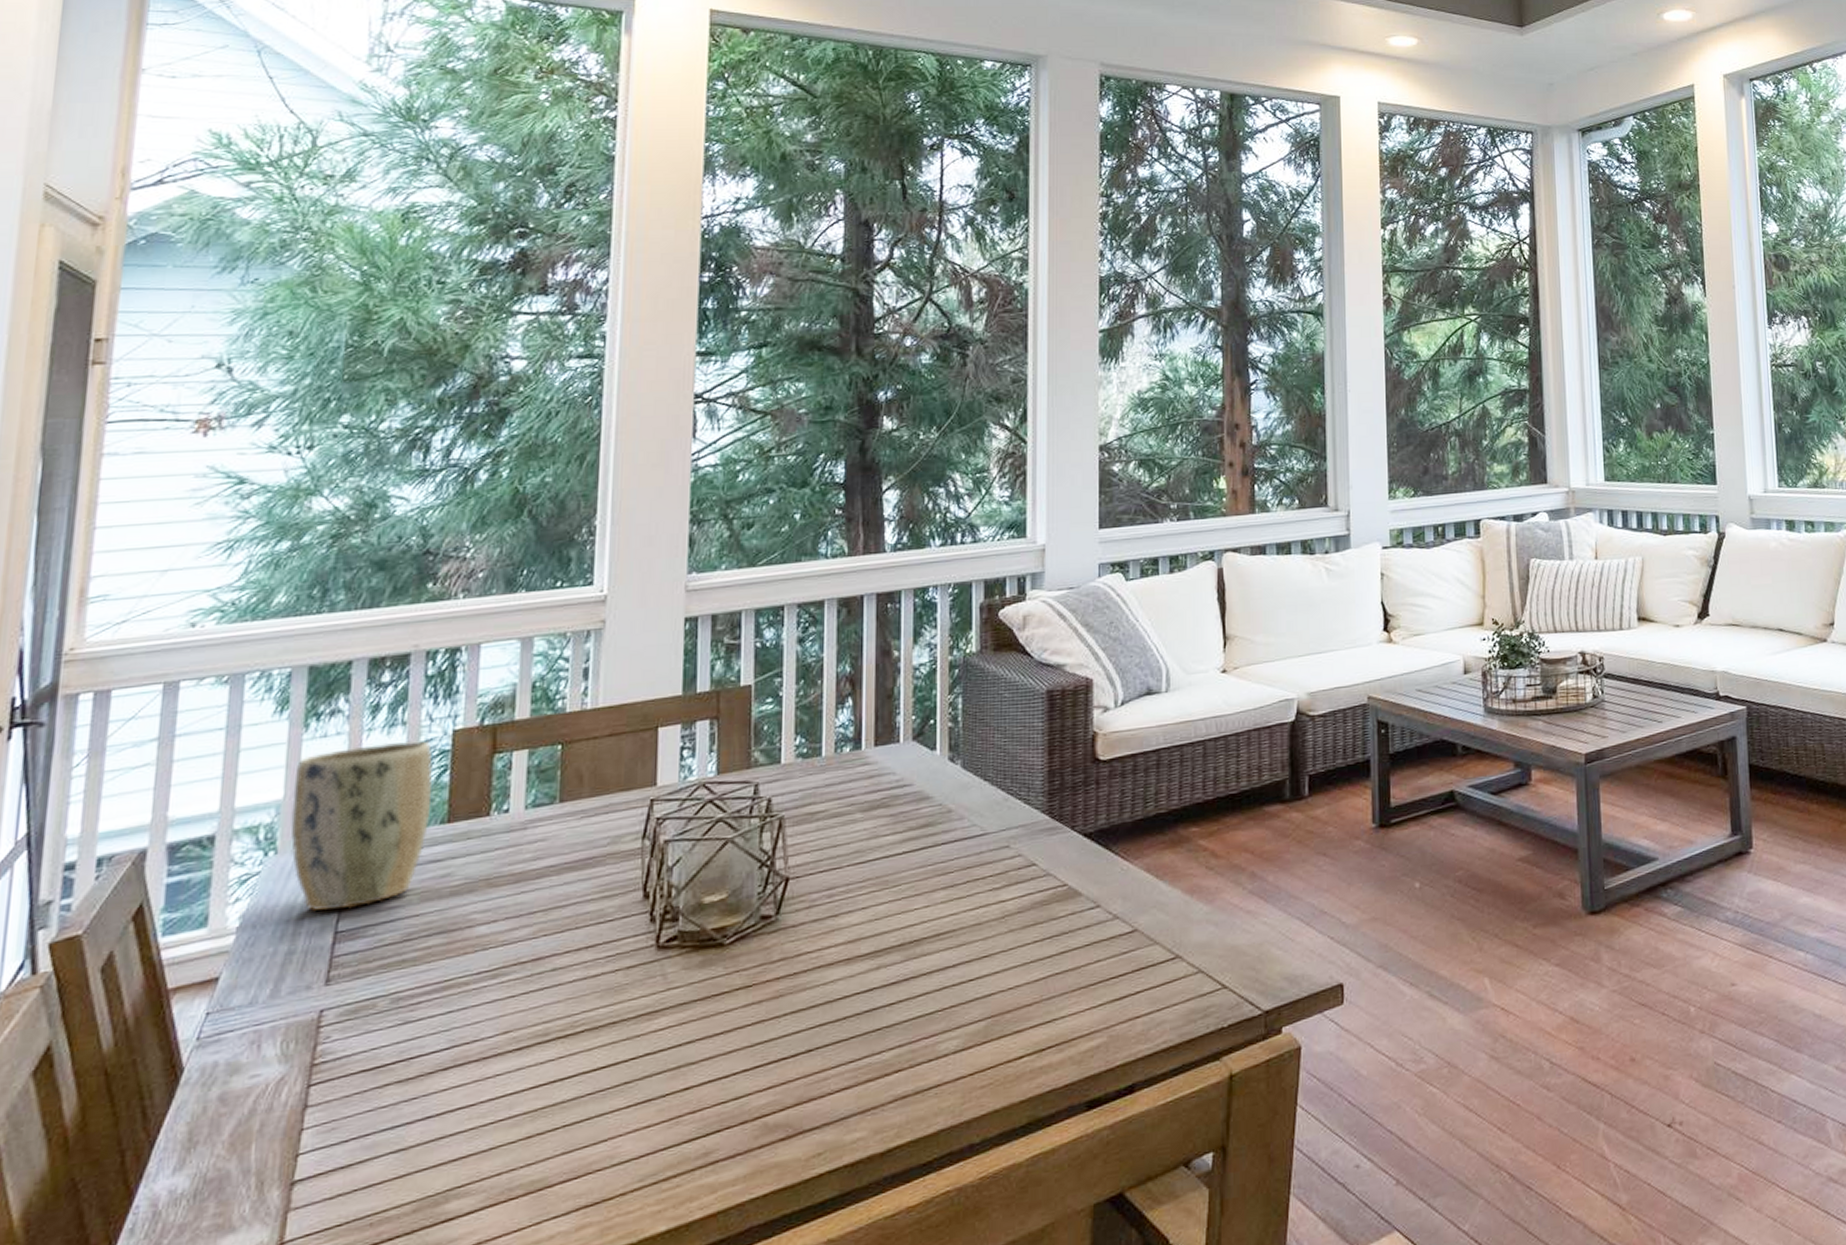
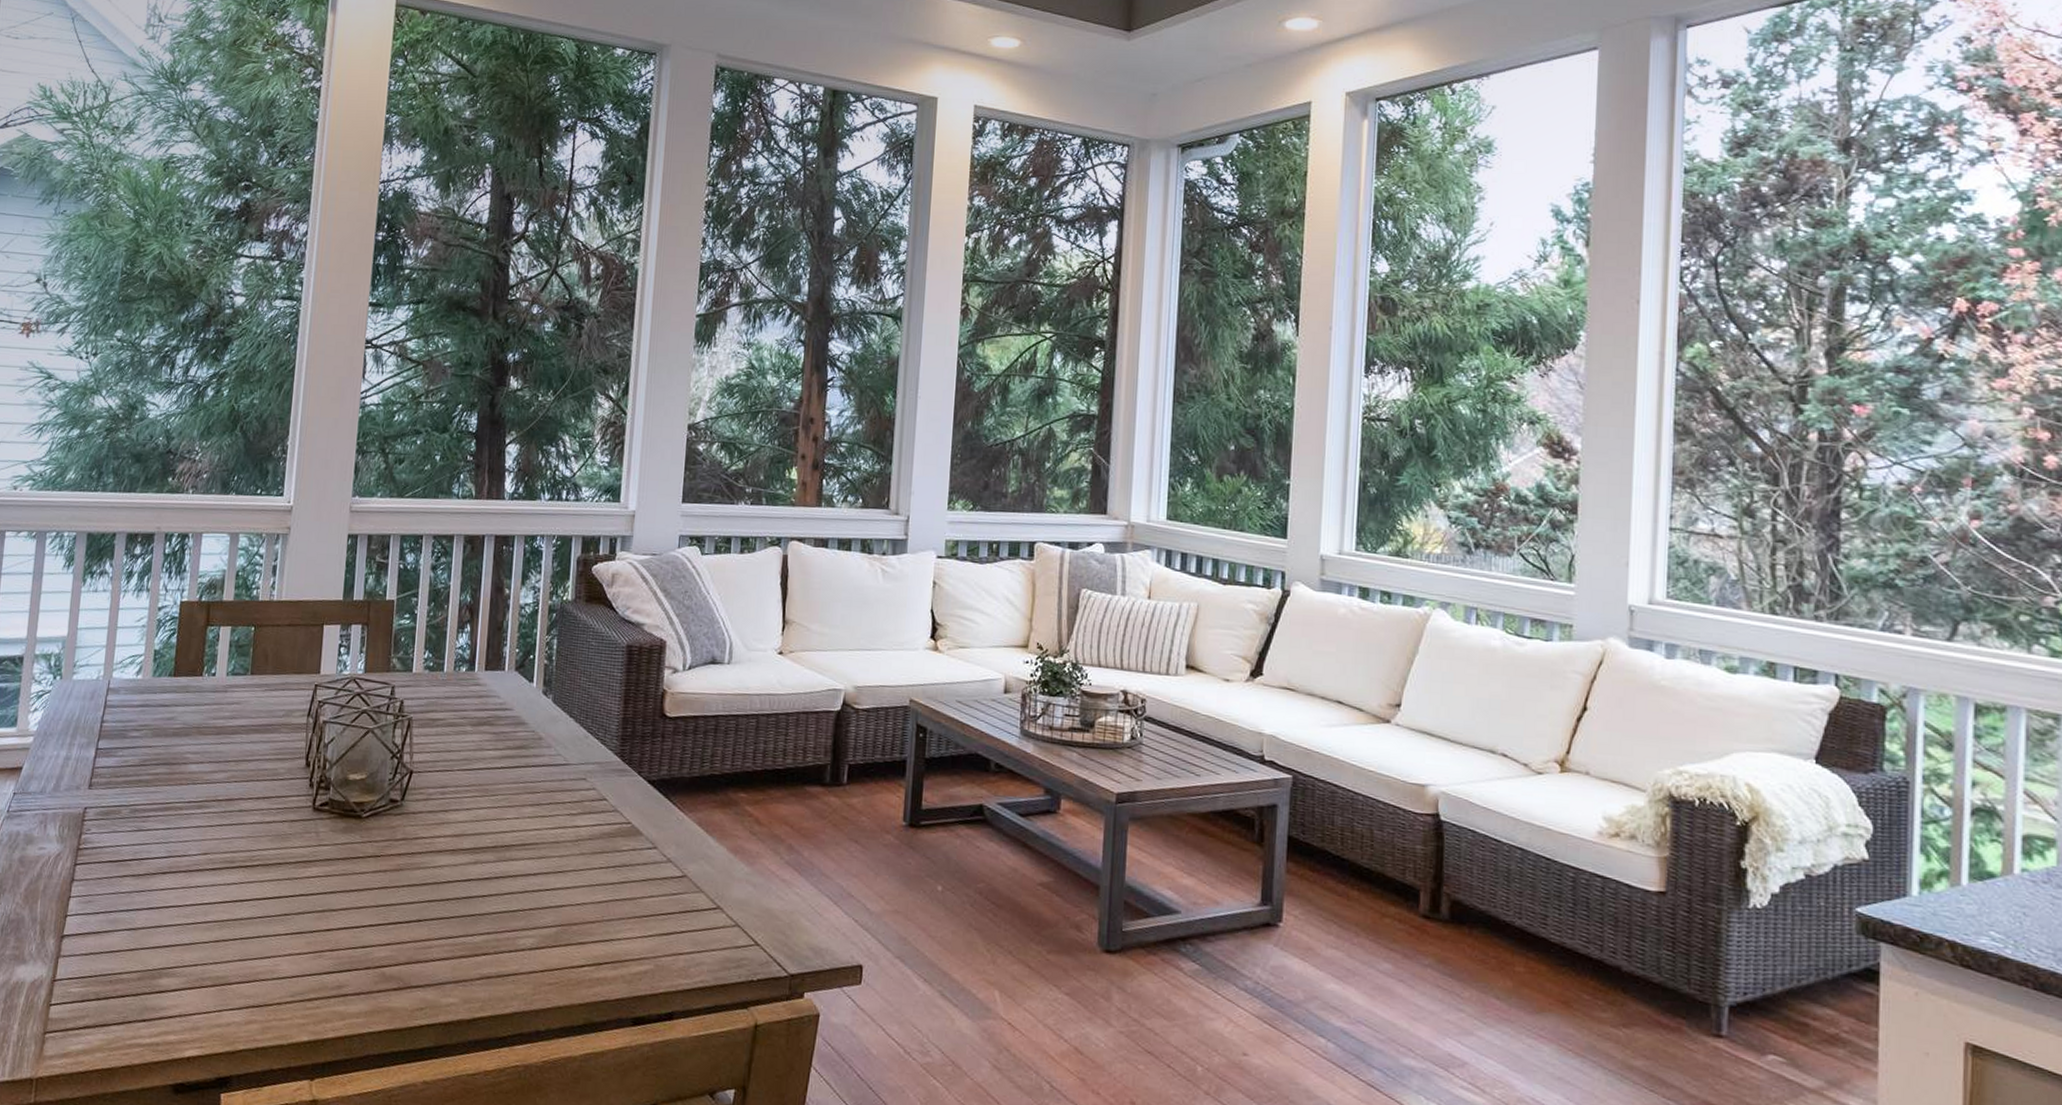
plant pot: present [290,741,433,911] -> none [70,603,166,732]

